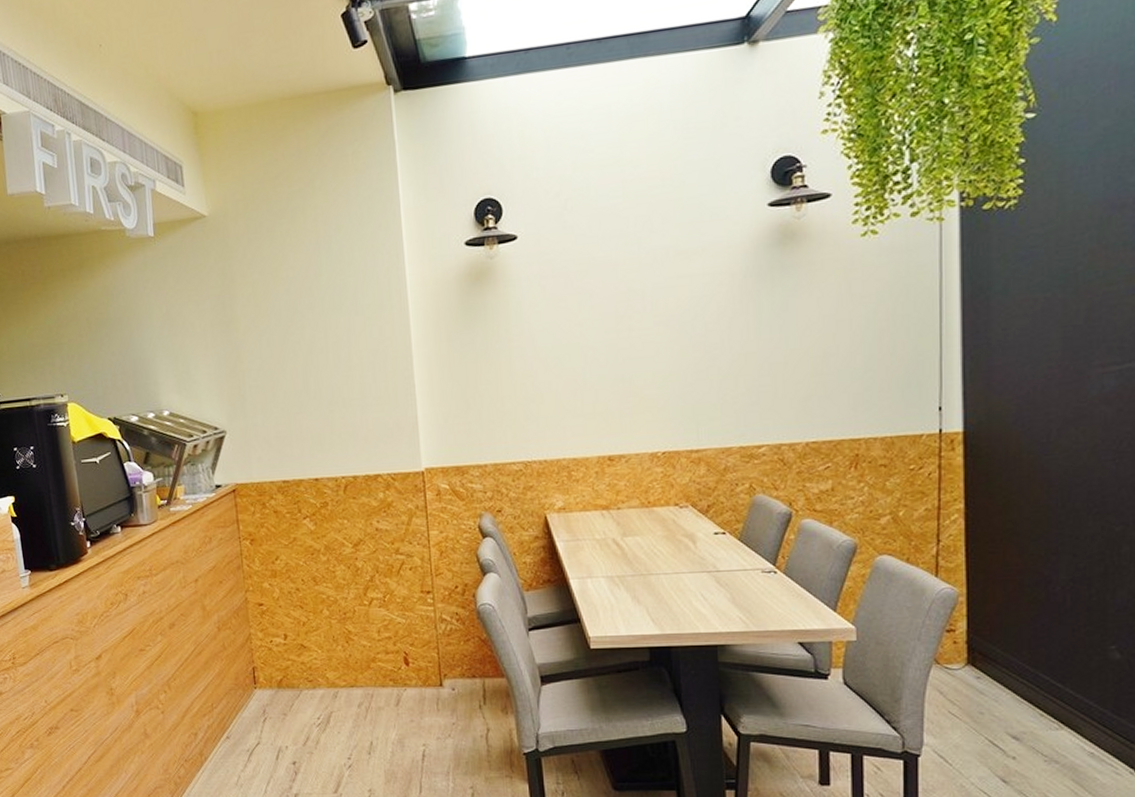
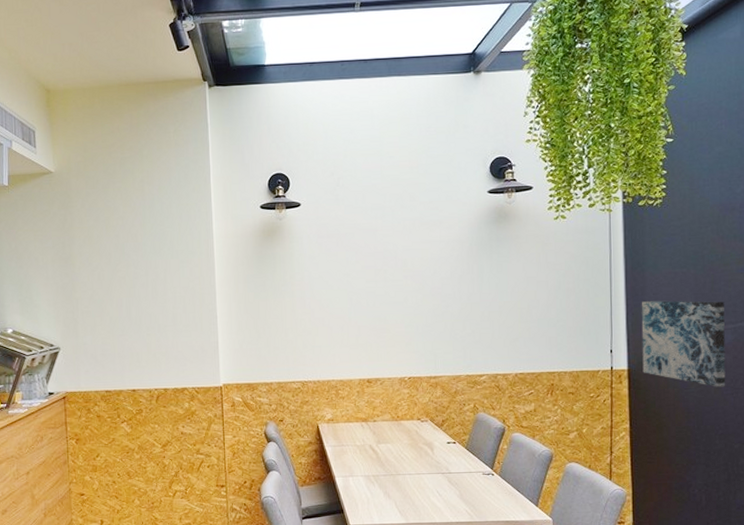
wall art: none [984,334,1106,452] -> present [641,301,726,387]

